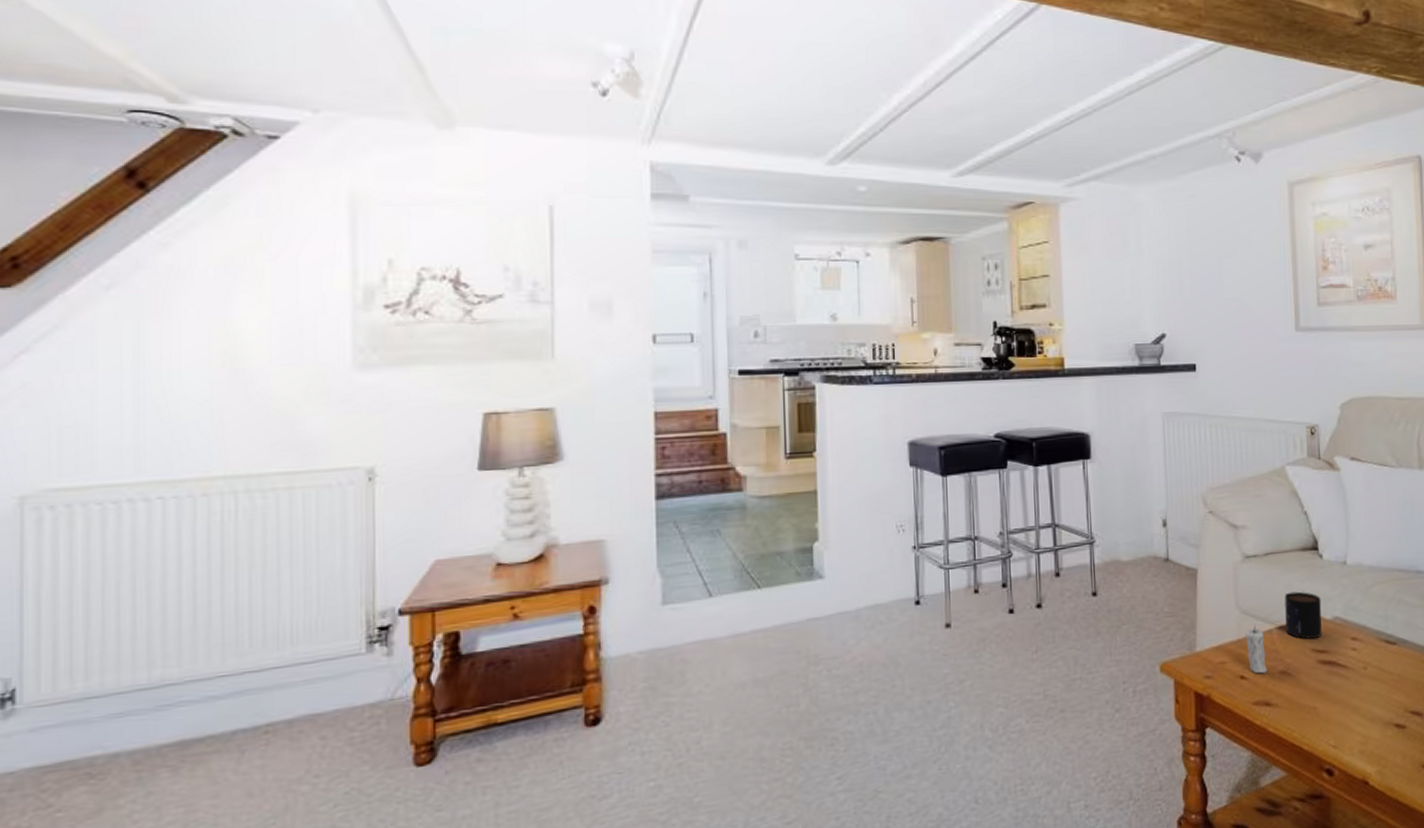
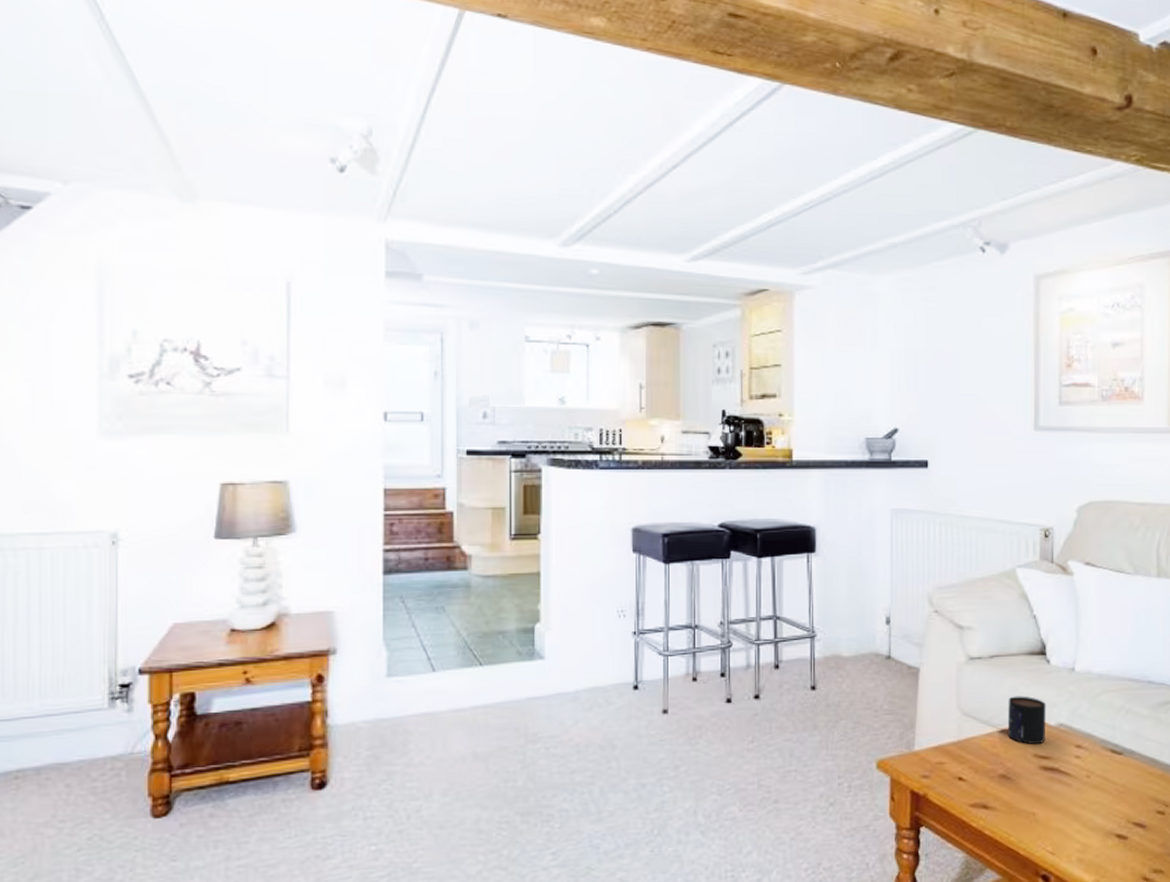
candle: present [1245,625,1267,674] -> none [966,727,987,776]

